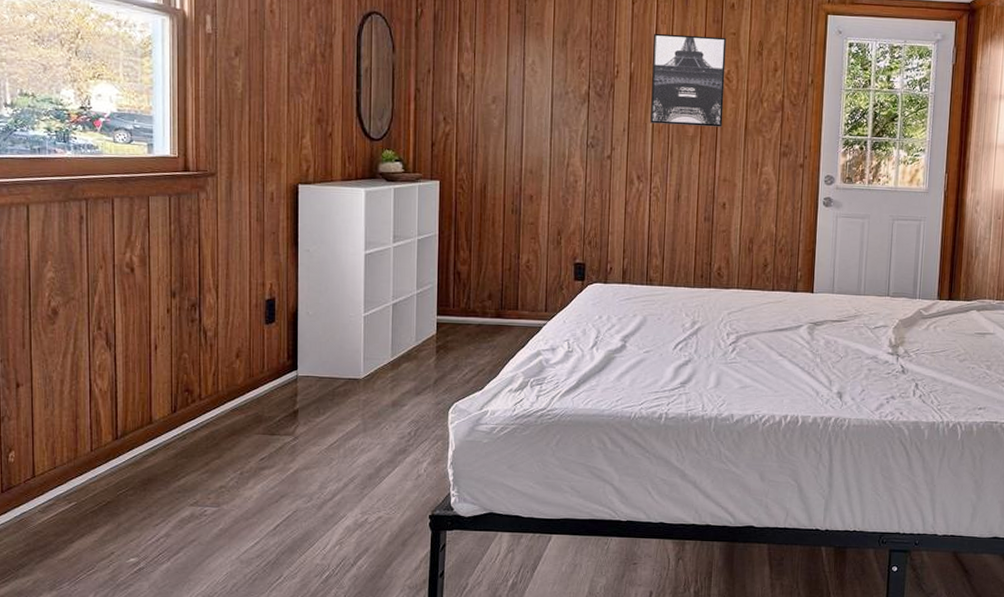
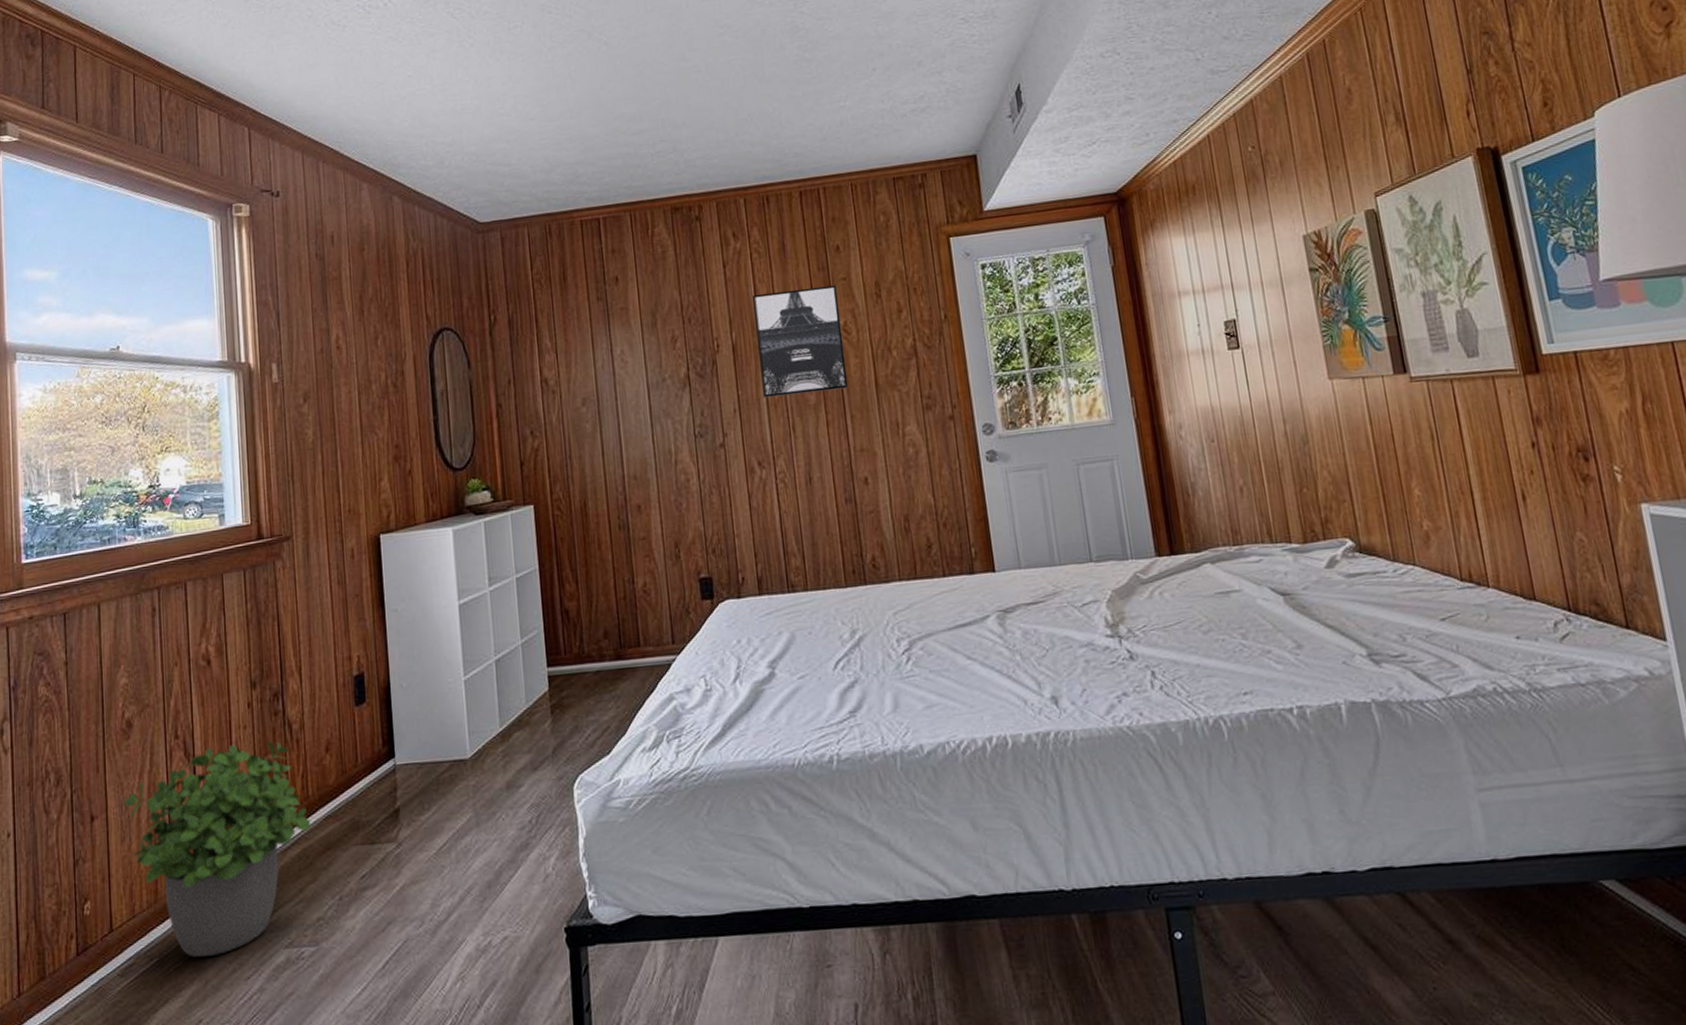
potted plant: none [48,341,219,505] -> present [124,741,311,957]

